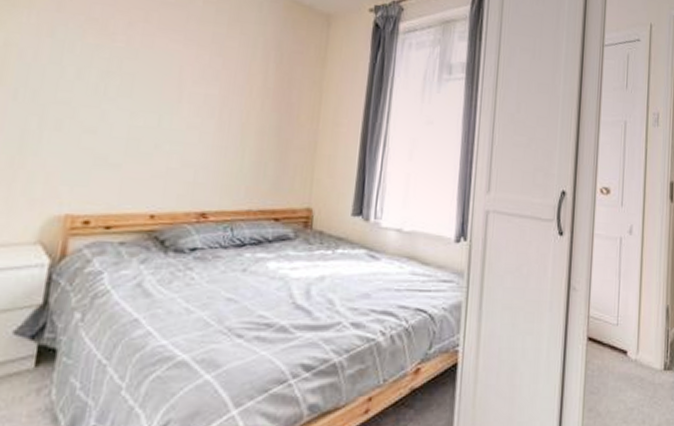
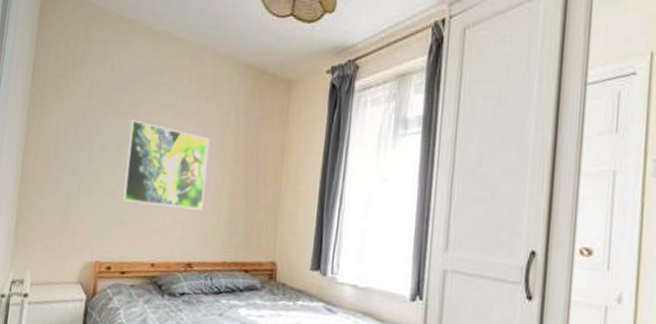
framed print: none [109,42,232,152] -> present [123,120,210,210]

